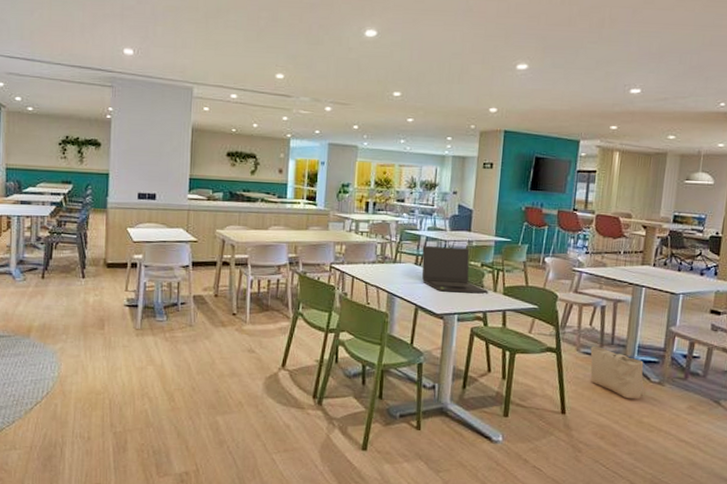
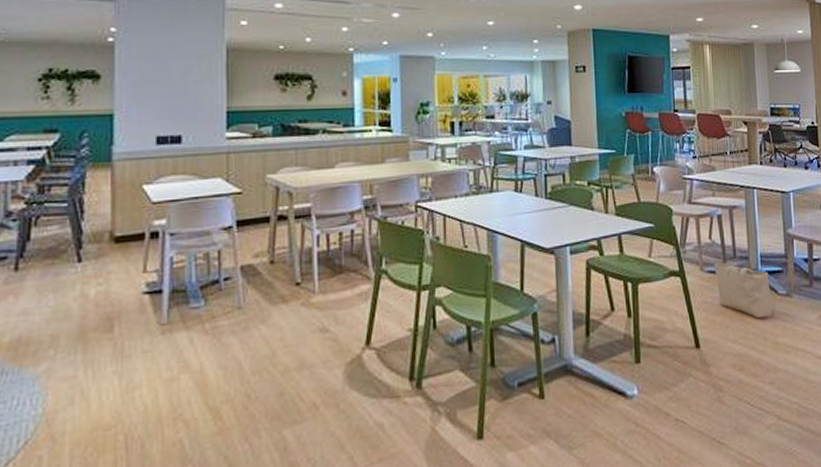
laptop: present [421,246,489,294] -> none [521,166,600,221]

